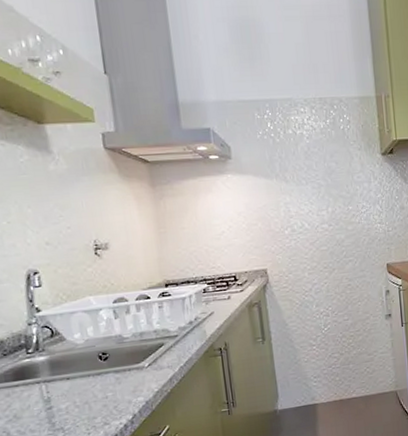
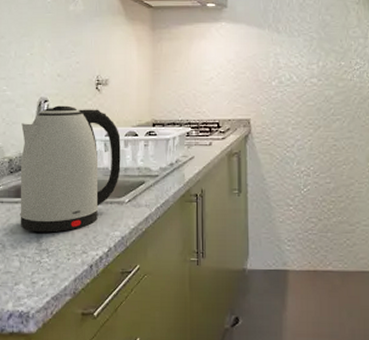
kettle: none [8,275,136,414] -> present [20,105,121,233]

